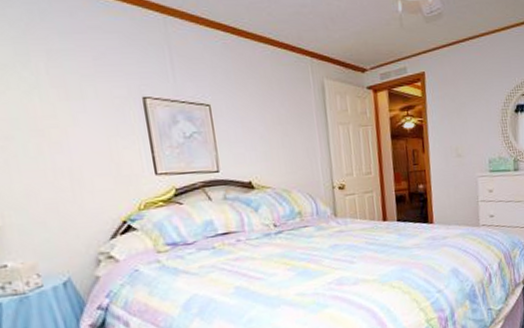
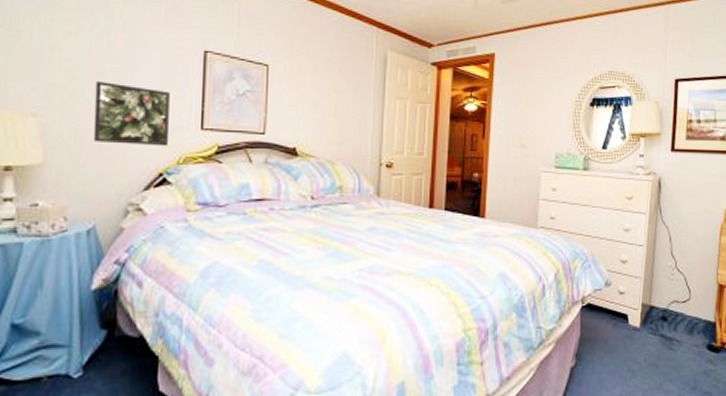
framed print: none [36,138,125,199] -> present [93,82,170,147]

